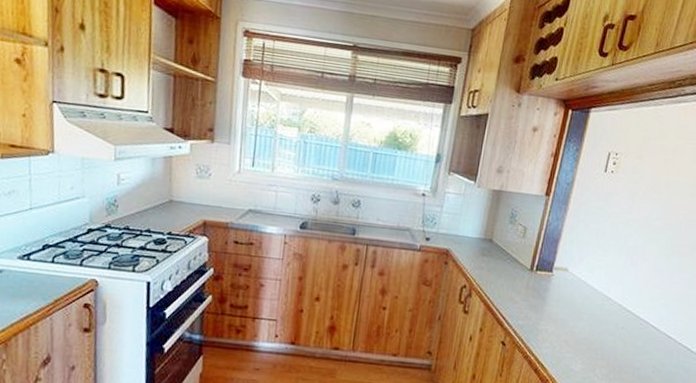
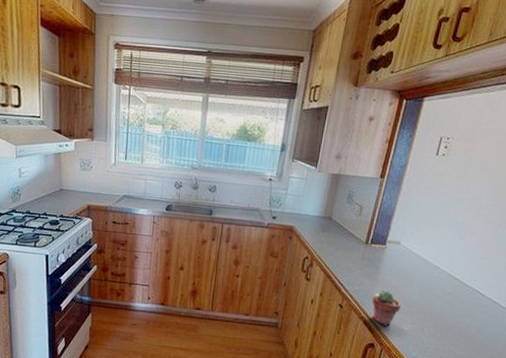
potted succulent: none [538,324,570,366] -> present [372,290,401,326]

